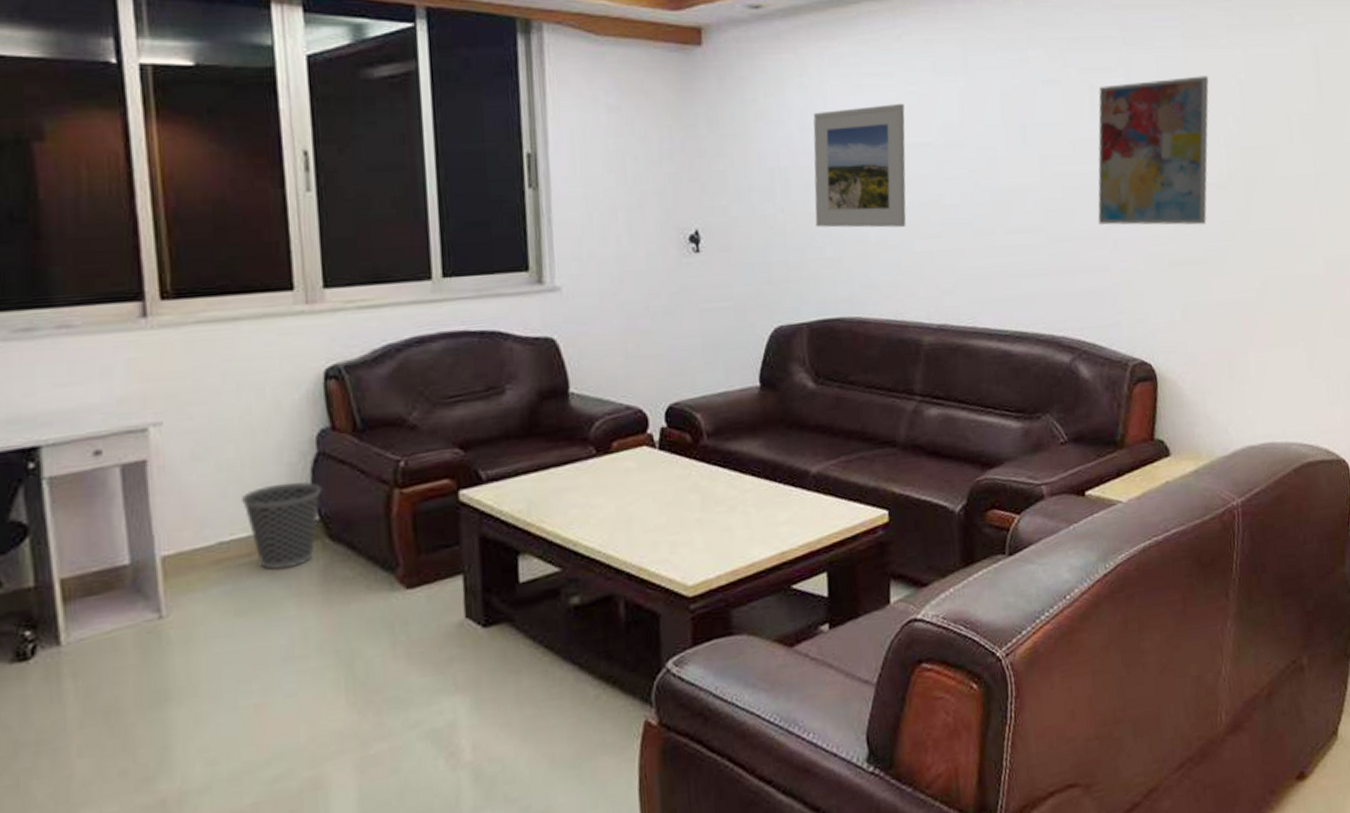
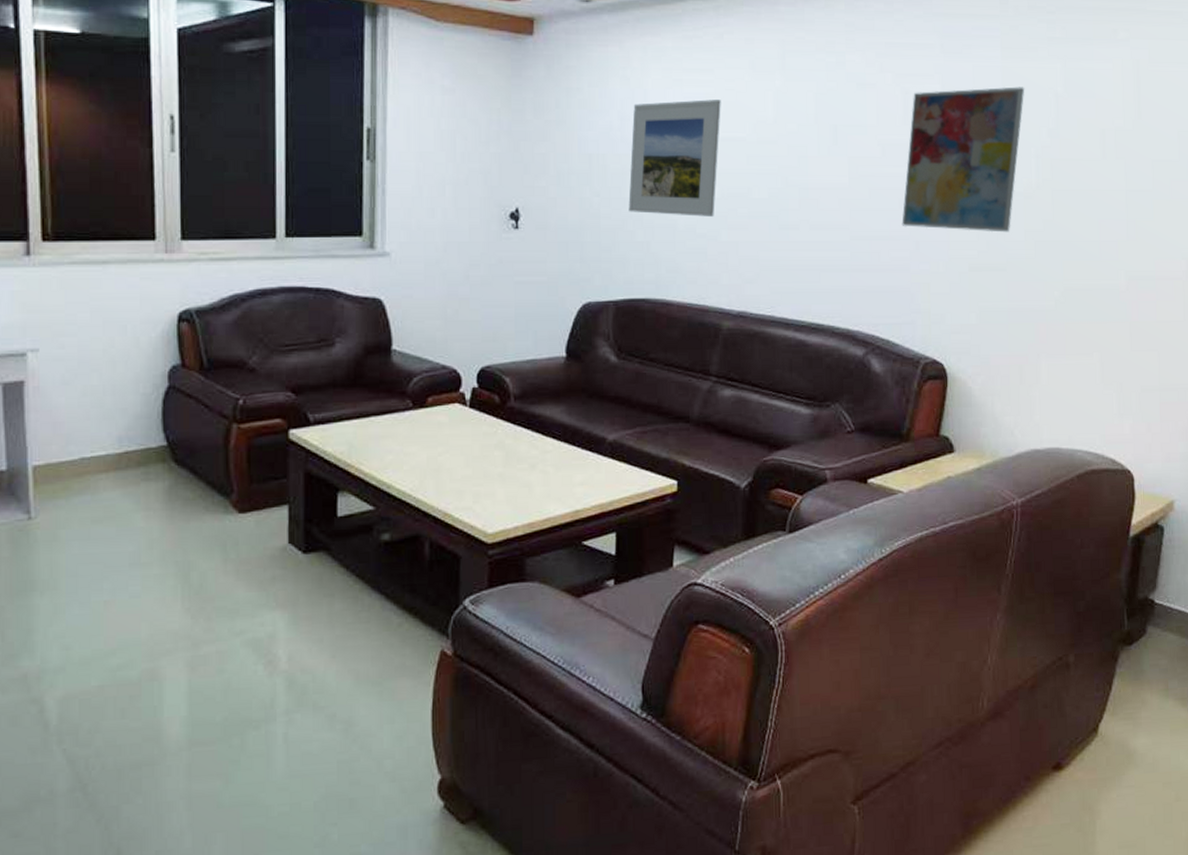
wastebasket: present [240,482,322,570] -> none [101,410,171,485]

